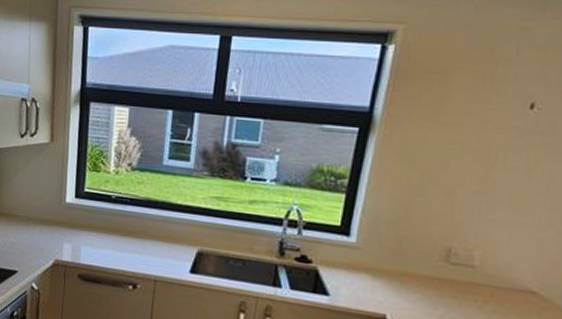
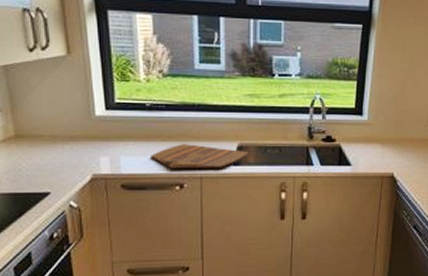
cutting board: none [109,241,208,274] -> present [151,144,248,169]

